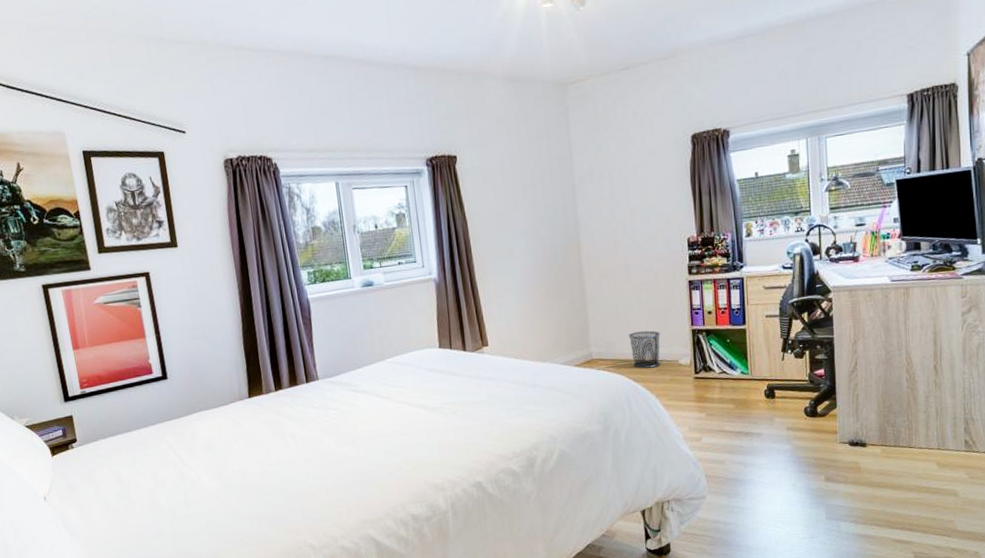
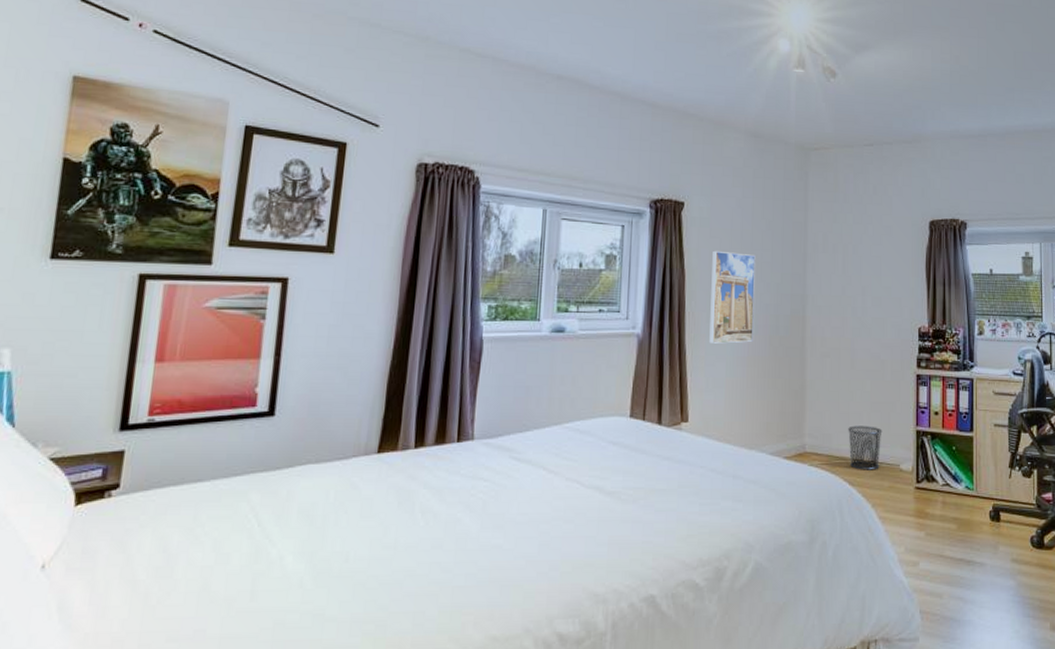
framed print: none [489,194,535,278] -> present [709,250,756,344]

